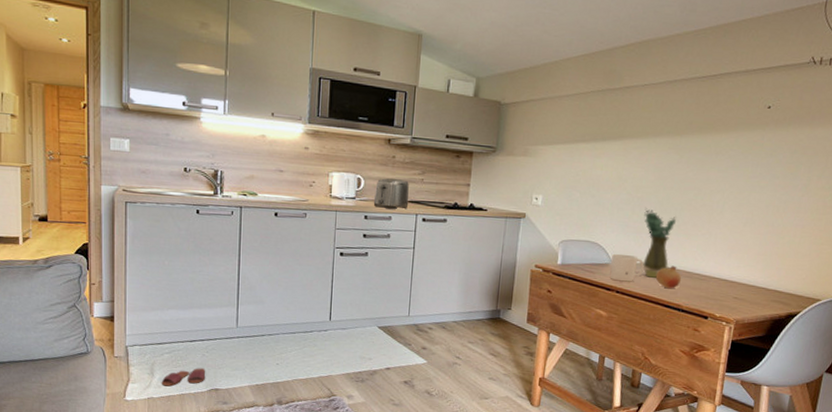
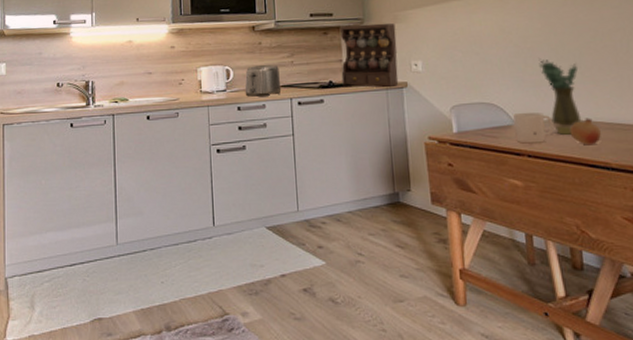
slippers: present [161,368,206,387] -> none [42,295,88,320]
spice rack: none [466,151,525,217] -> present [339,23,398,88]

